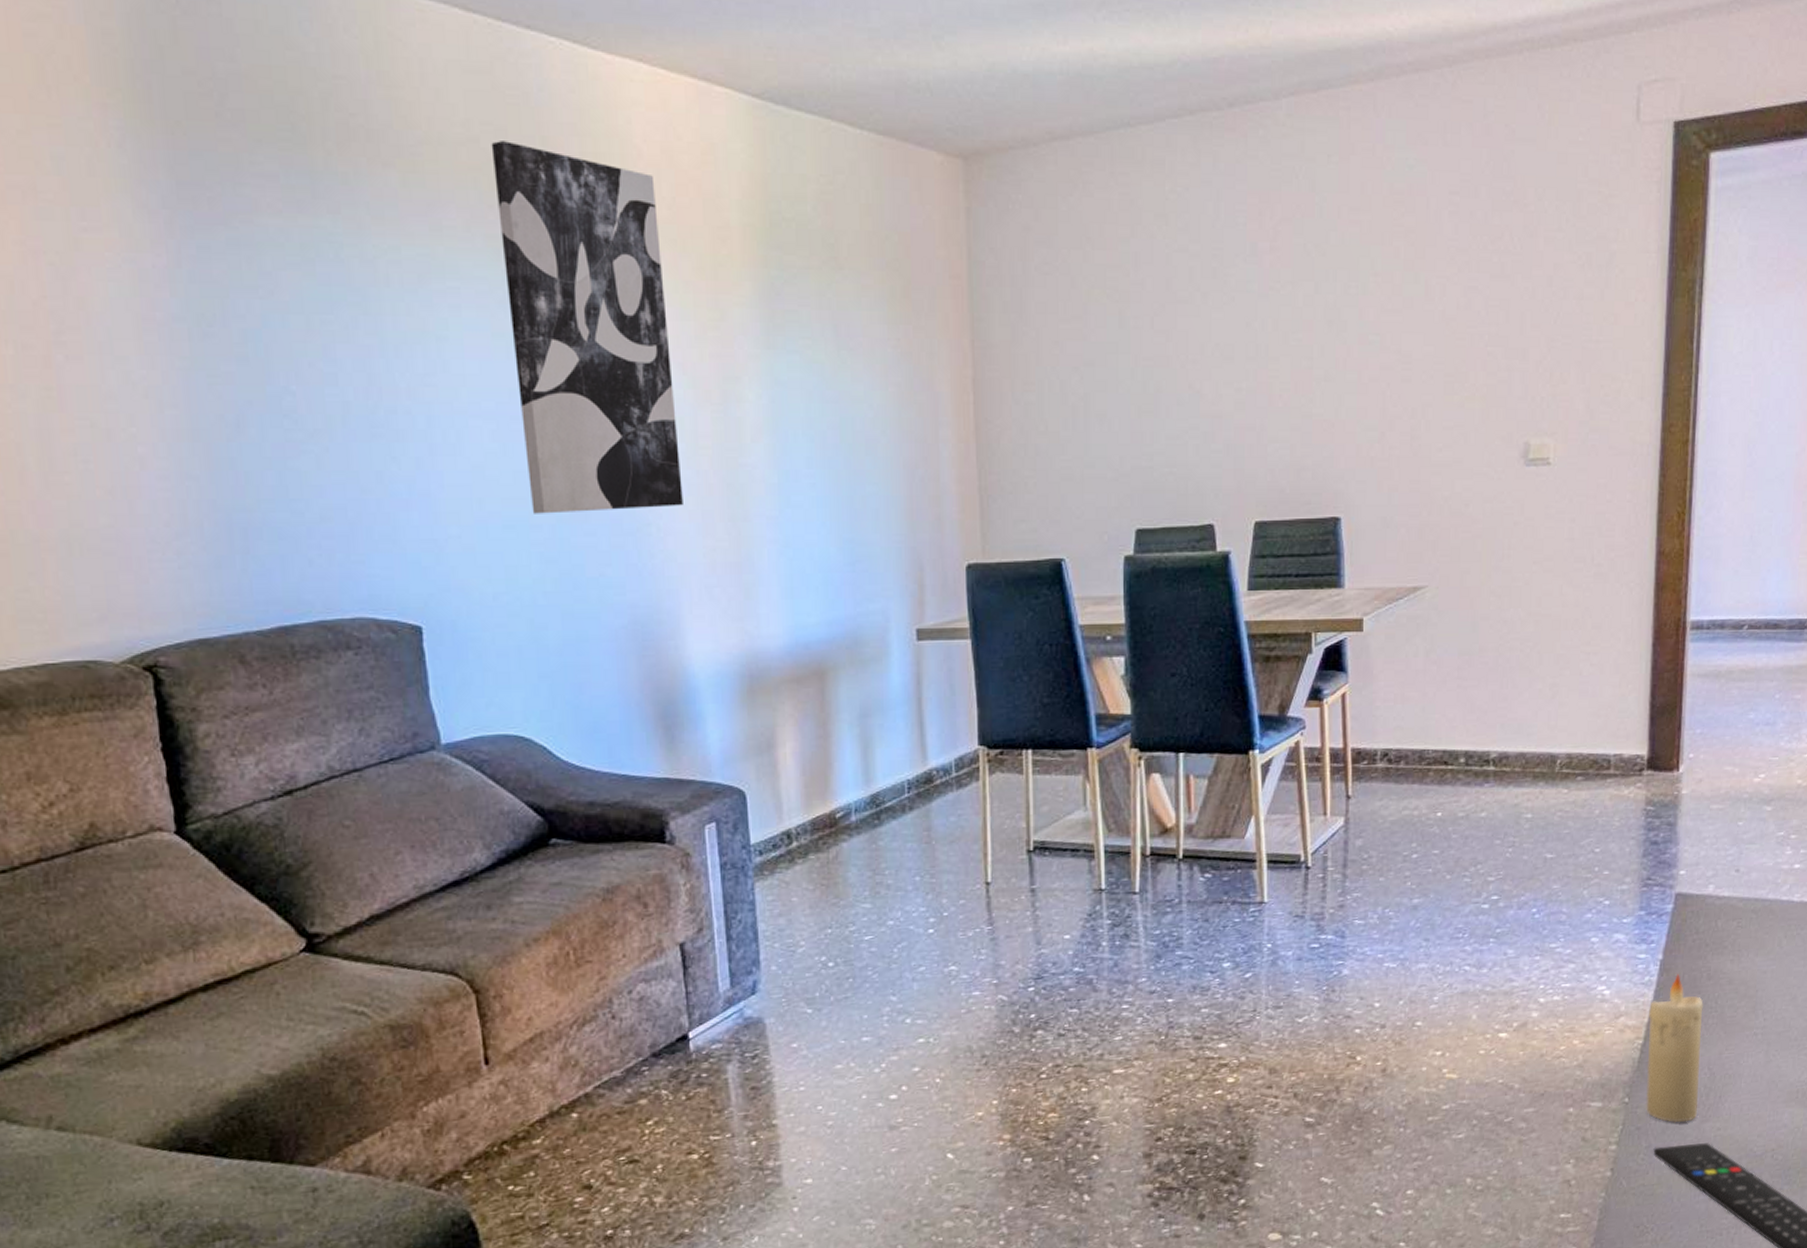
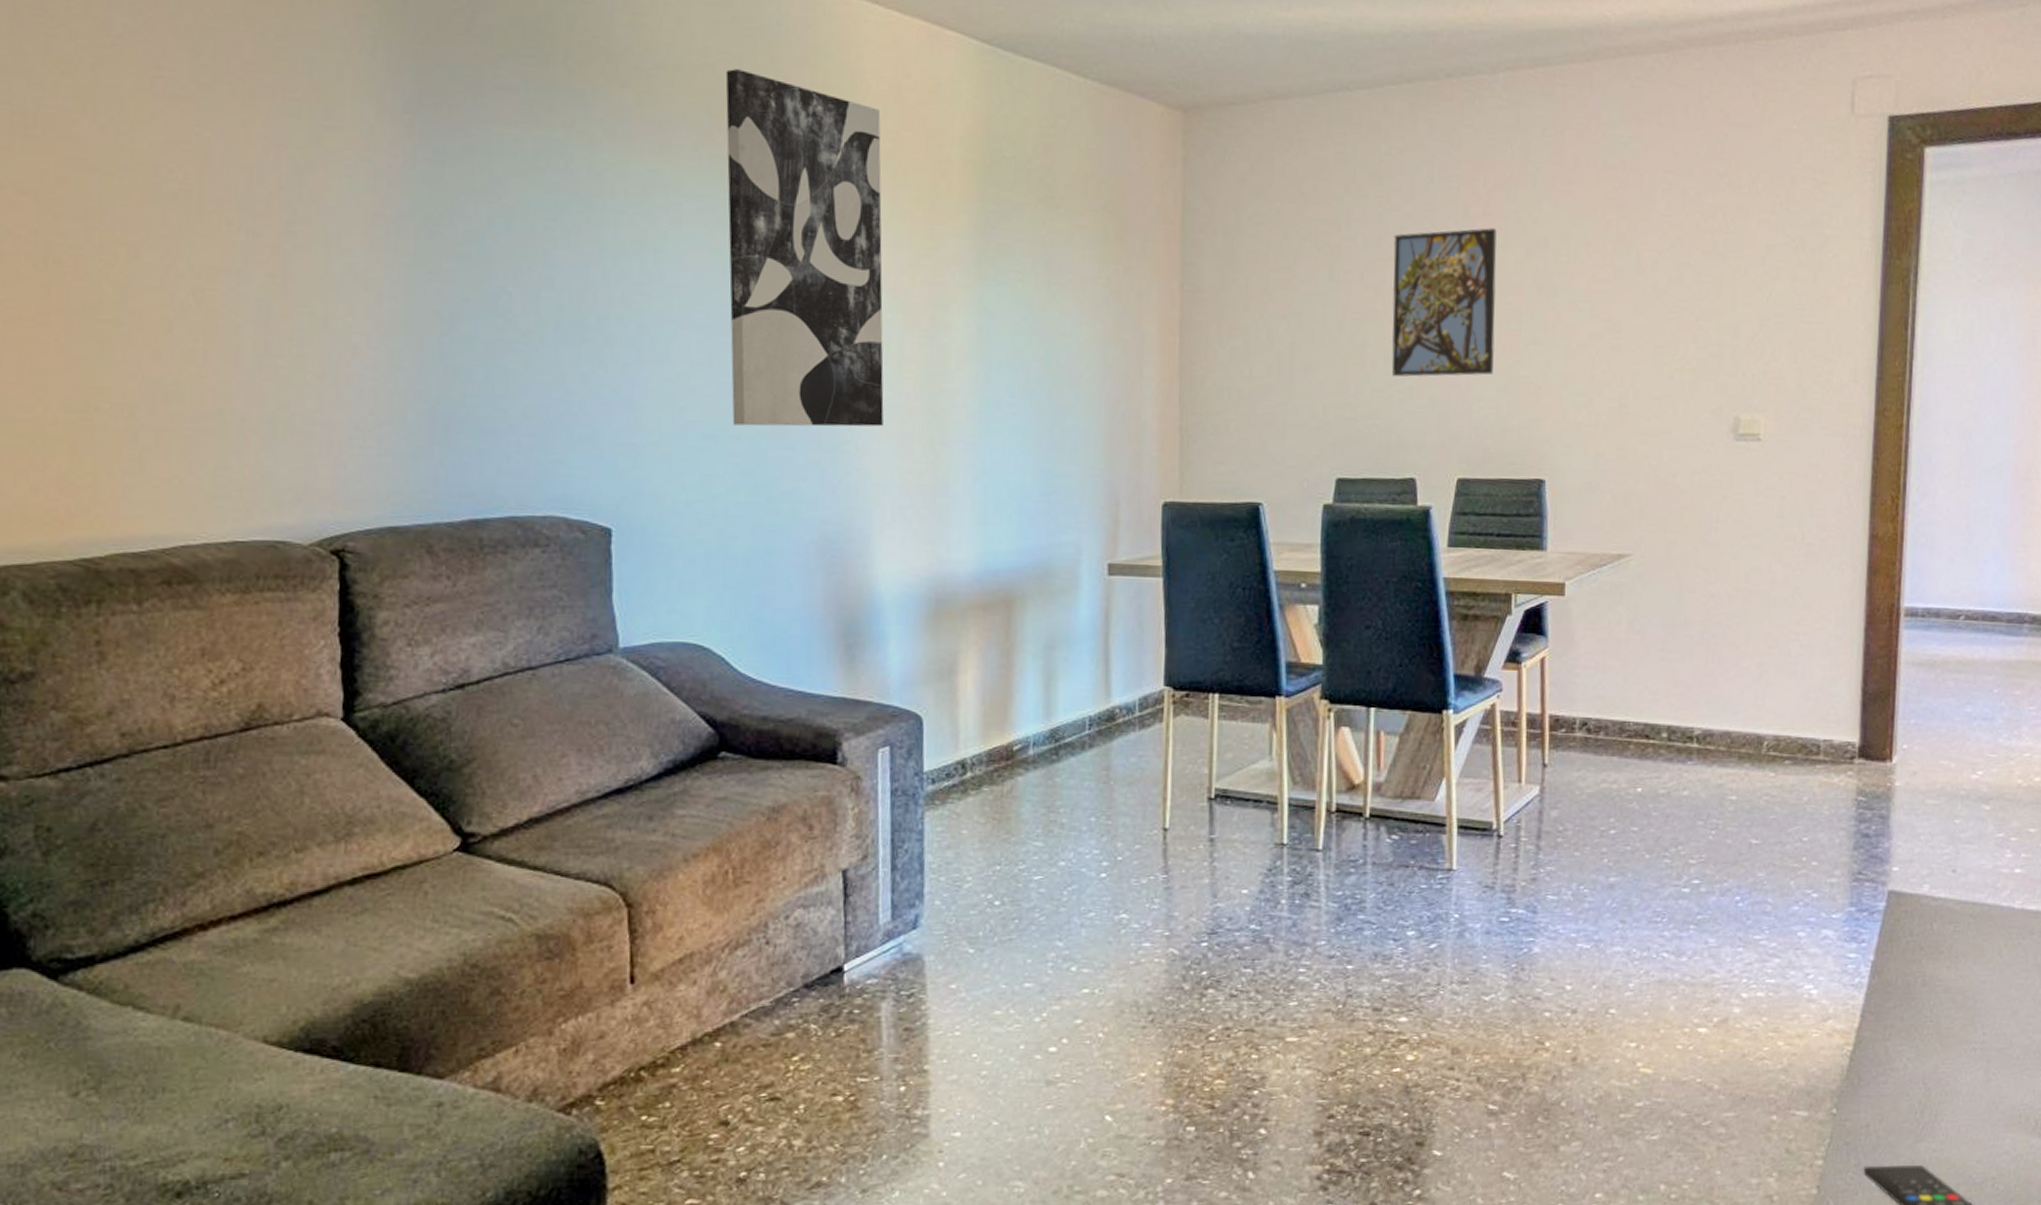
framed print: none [1183,263,1287,423] -> present [1391,228,1497,377]
candle: present [1646,974,1704,1123] -> none [1855,978,1918,1141]

